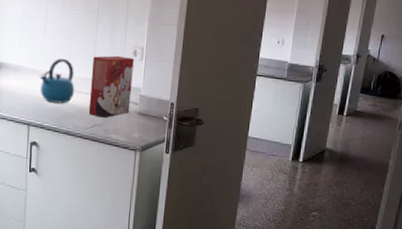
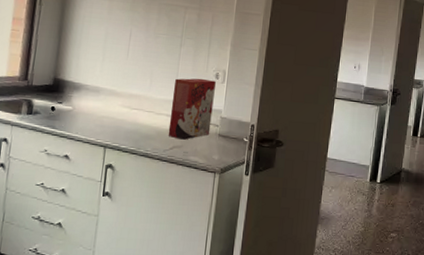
kettle: present [39,58,75,104] -> none [119,80,156,125]

